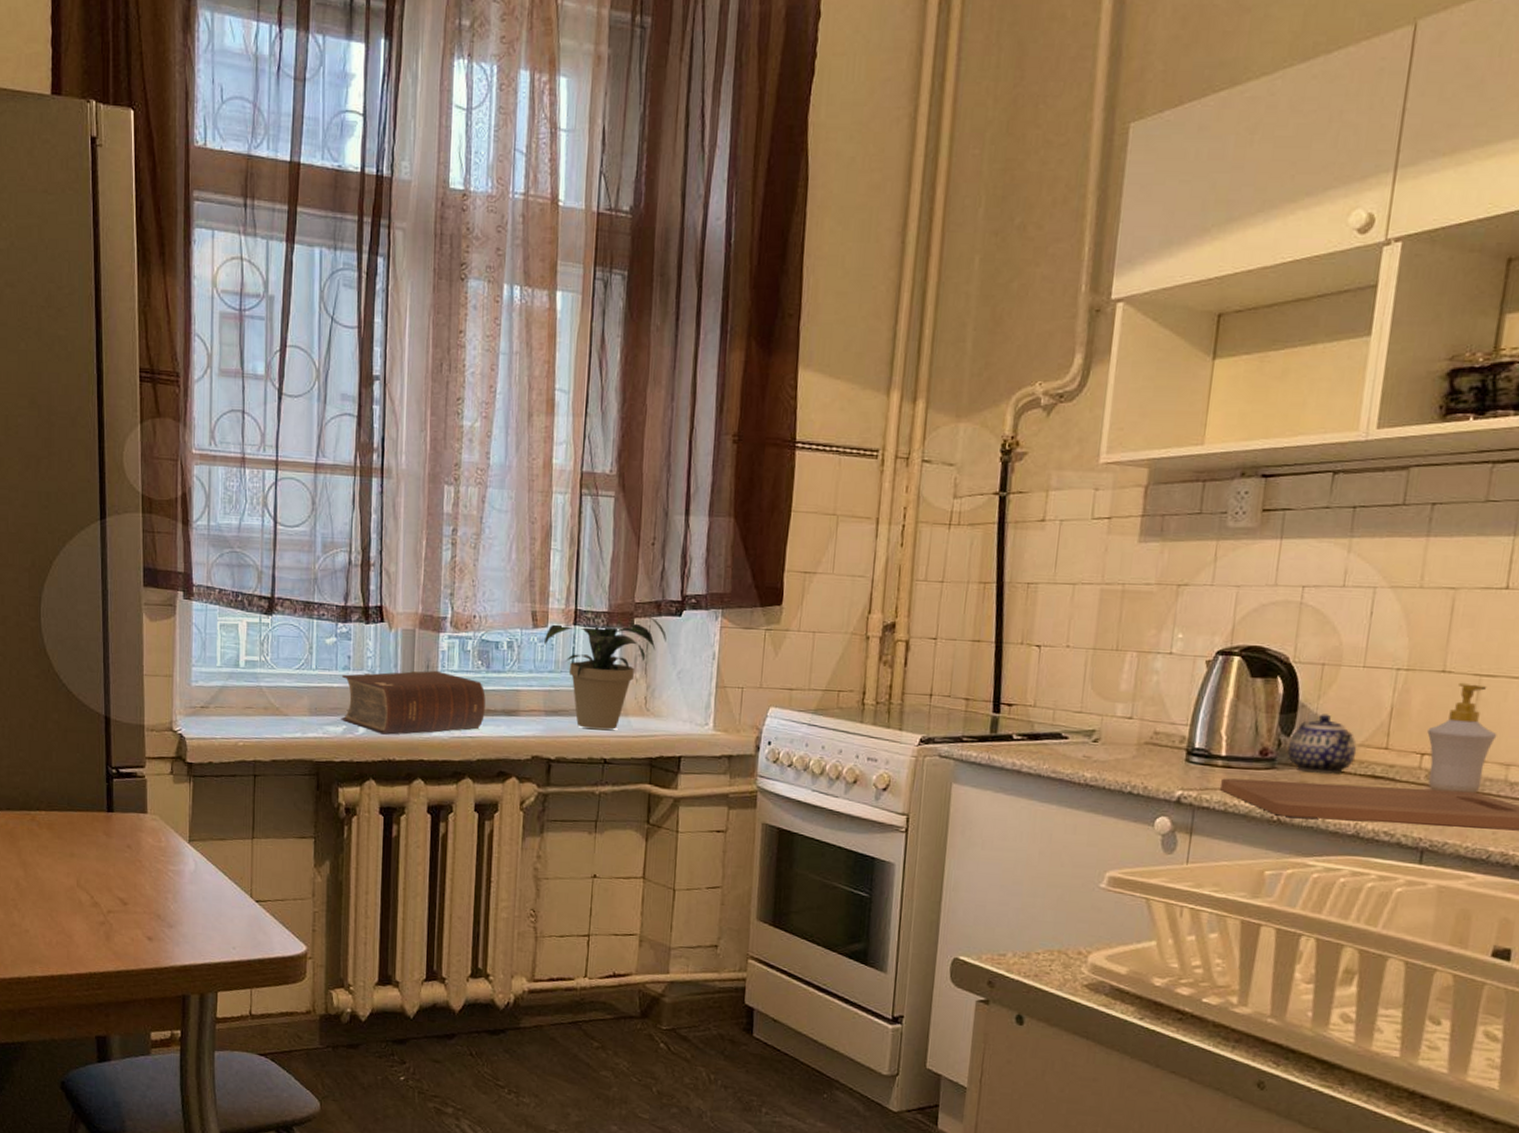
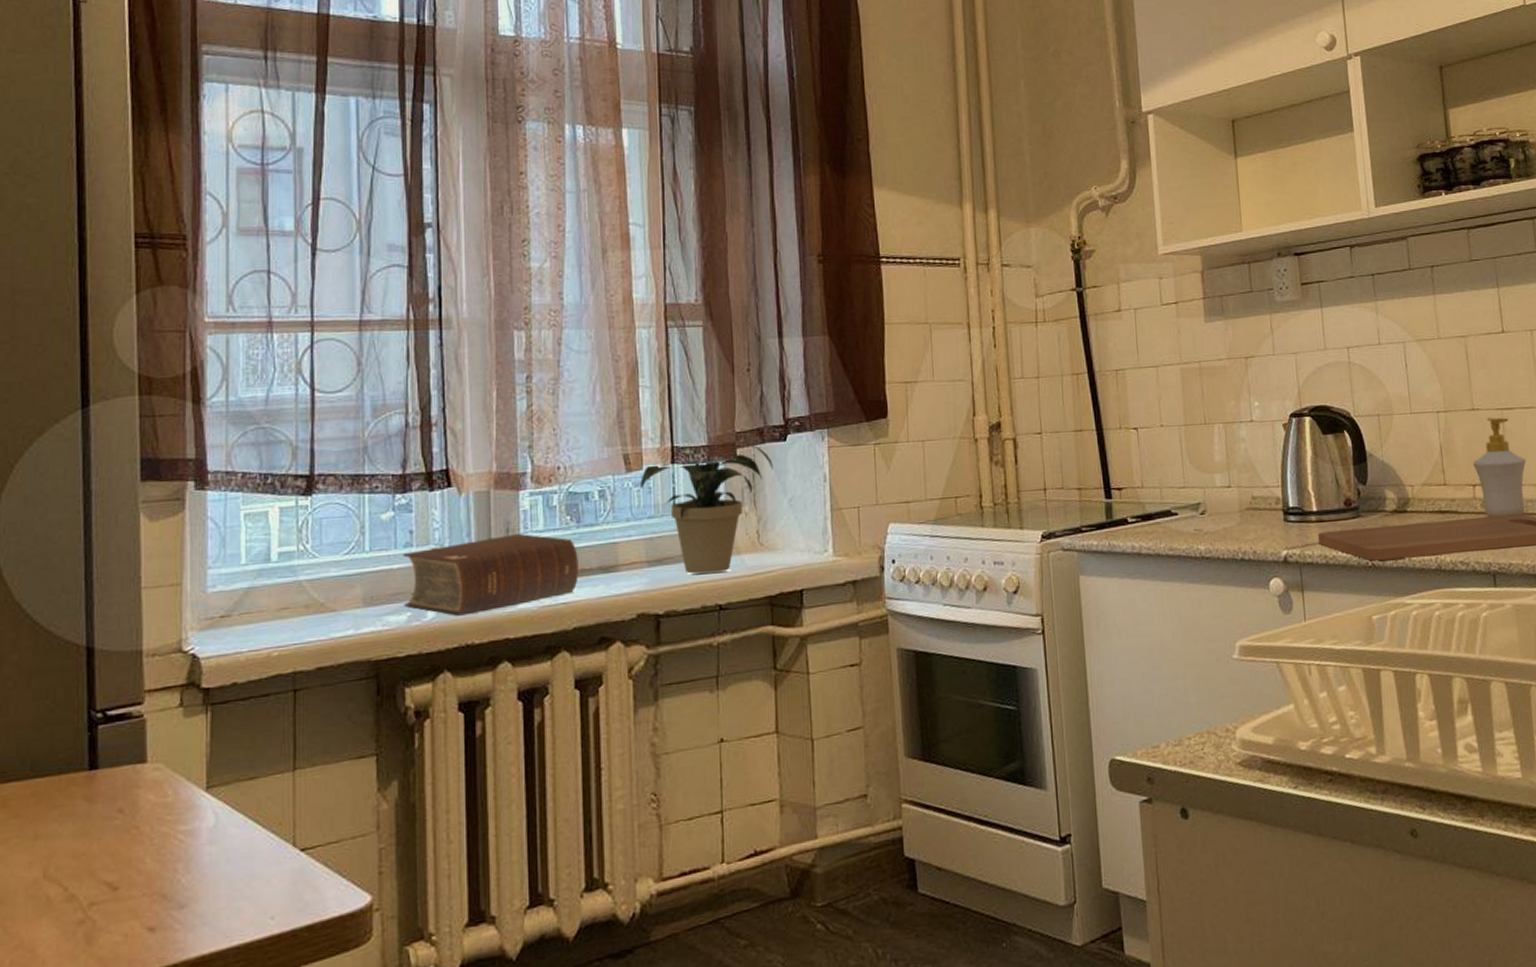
teapot: present [1288,714,1357,774] -> none [1366,460,1423,516]

